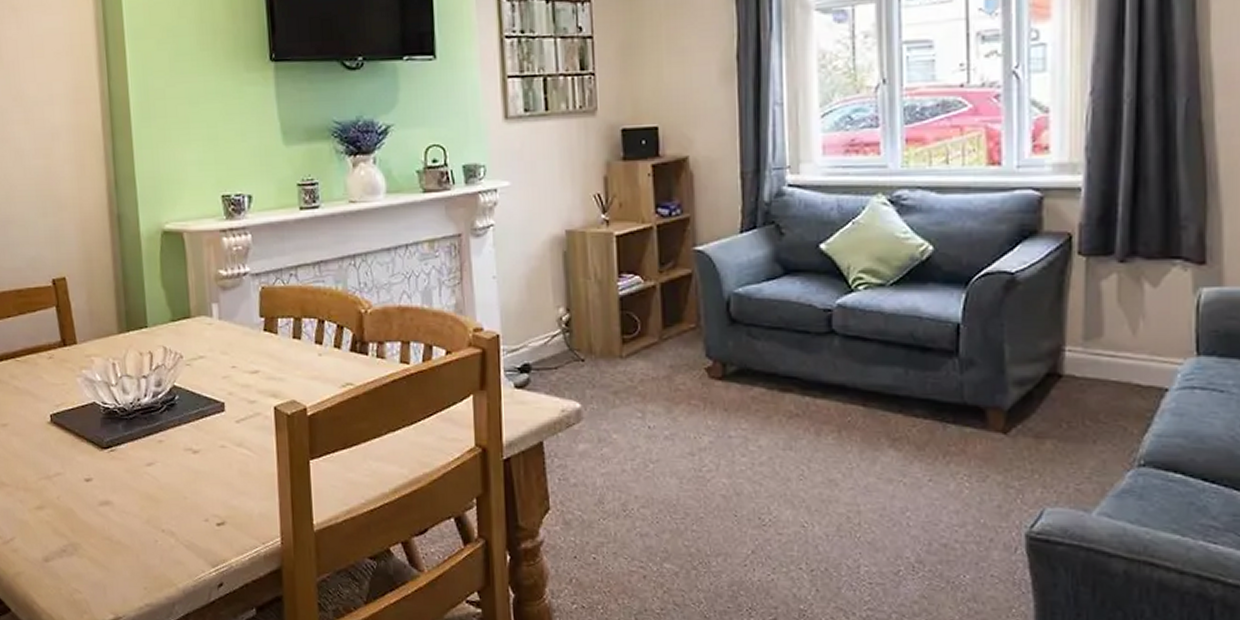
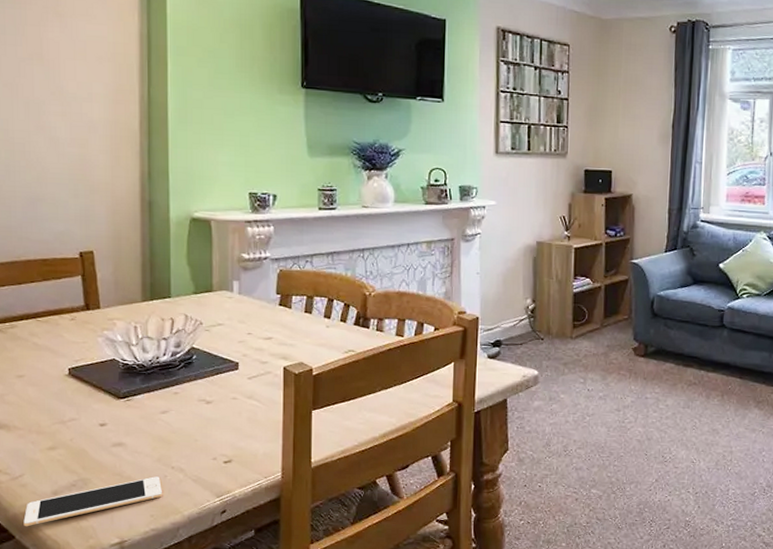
cell phone: none [17,541,154,598] -> present [23,476,162,527]

